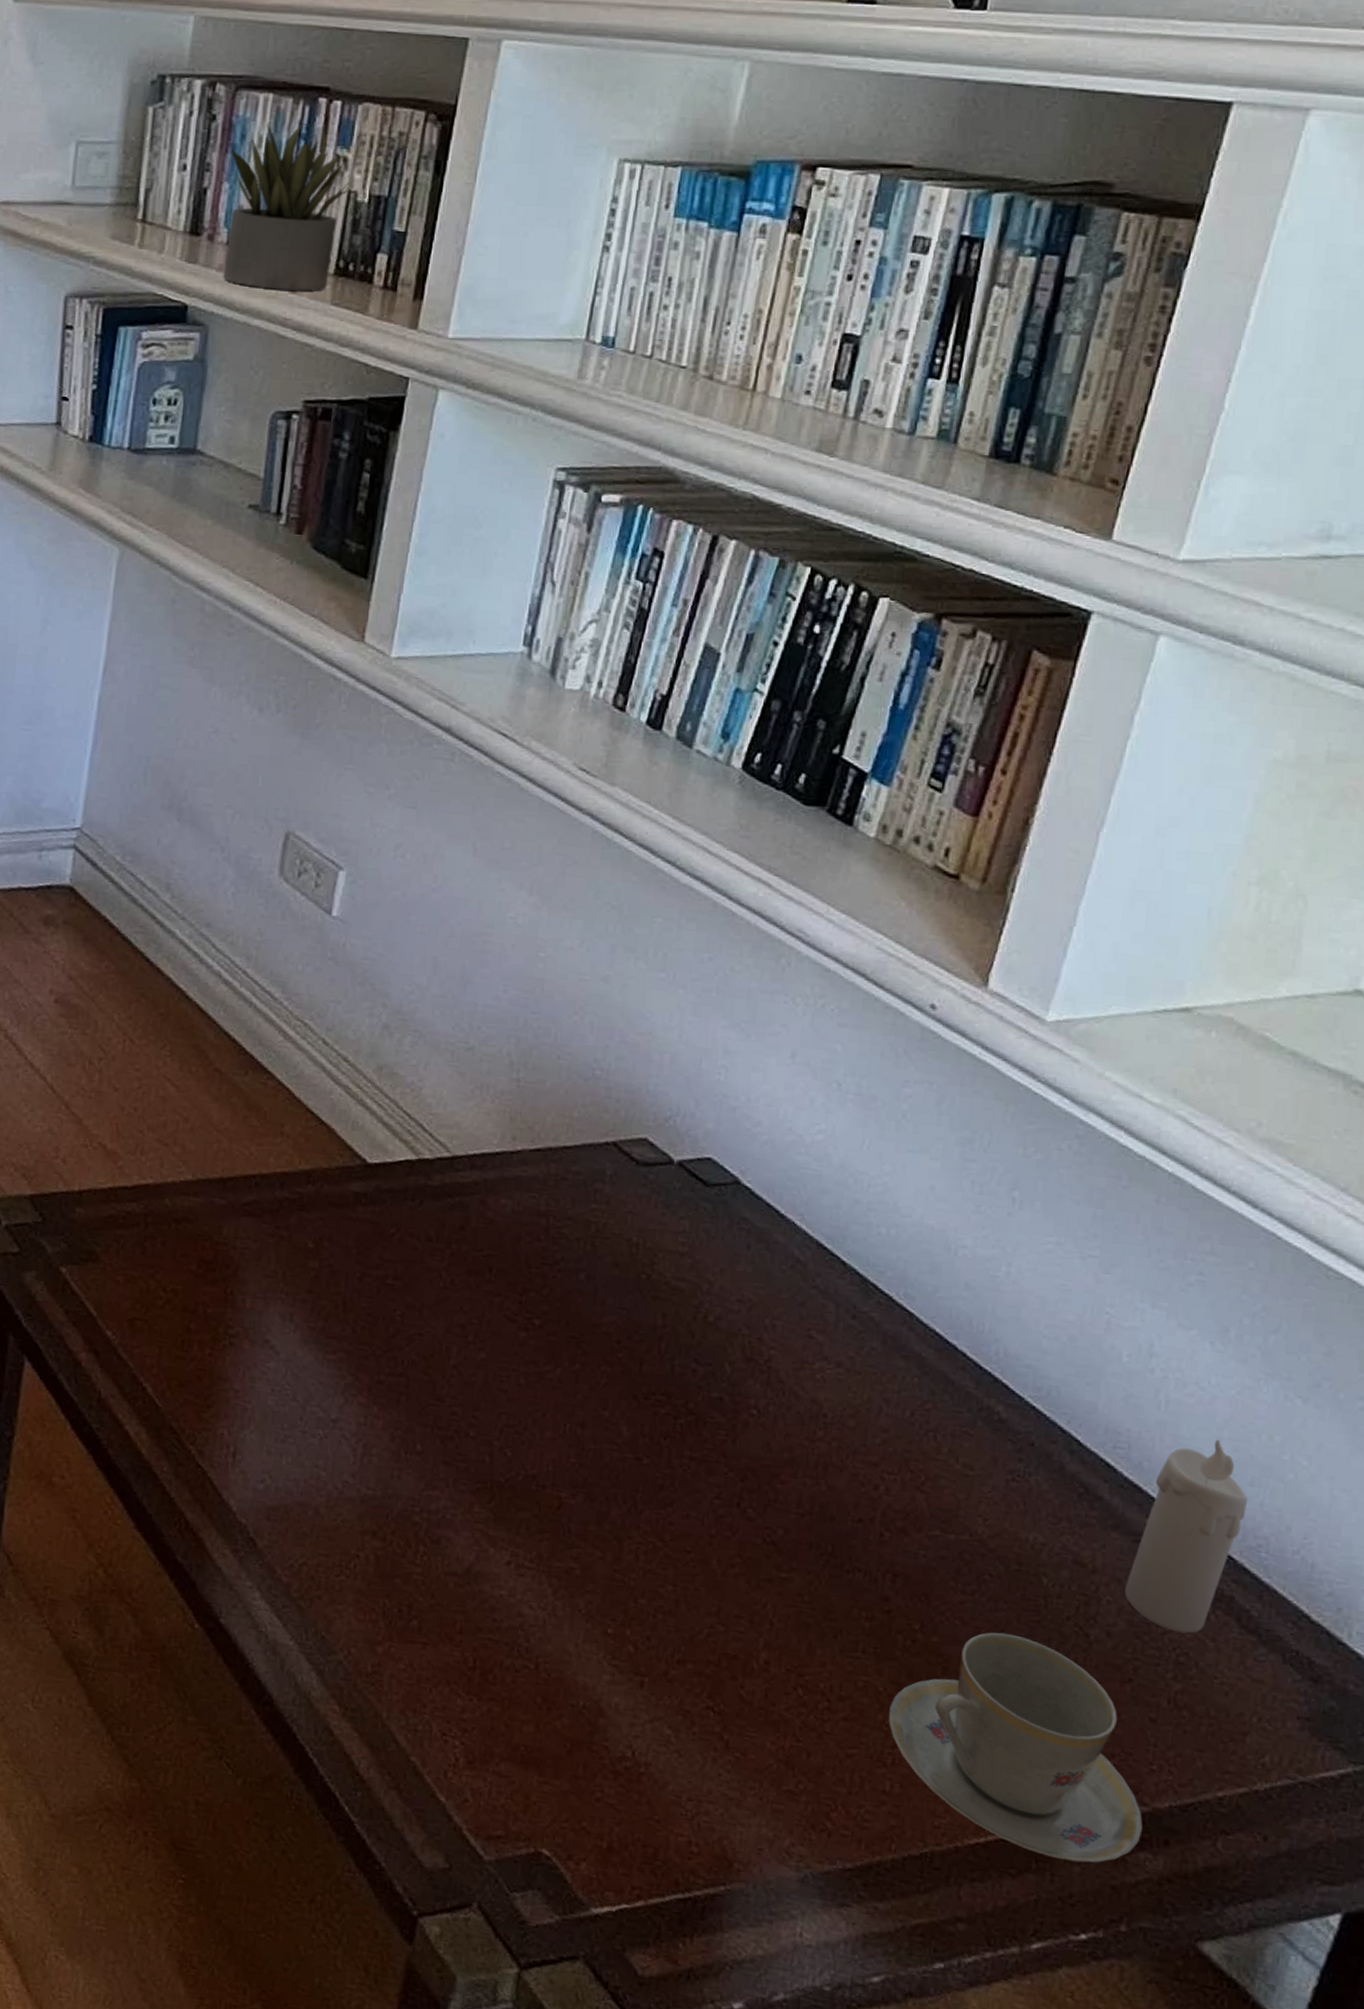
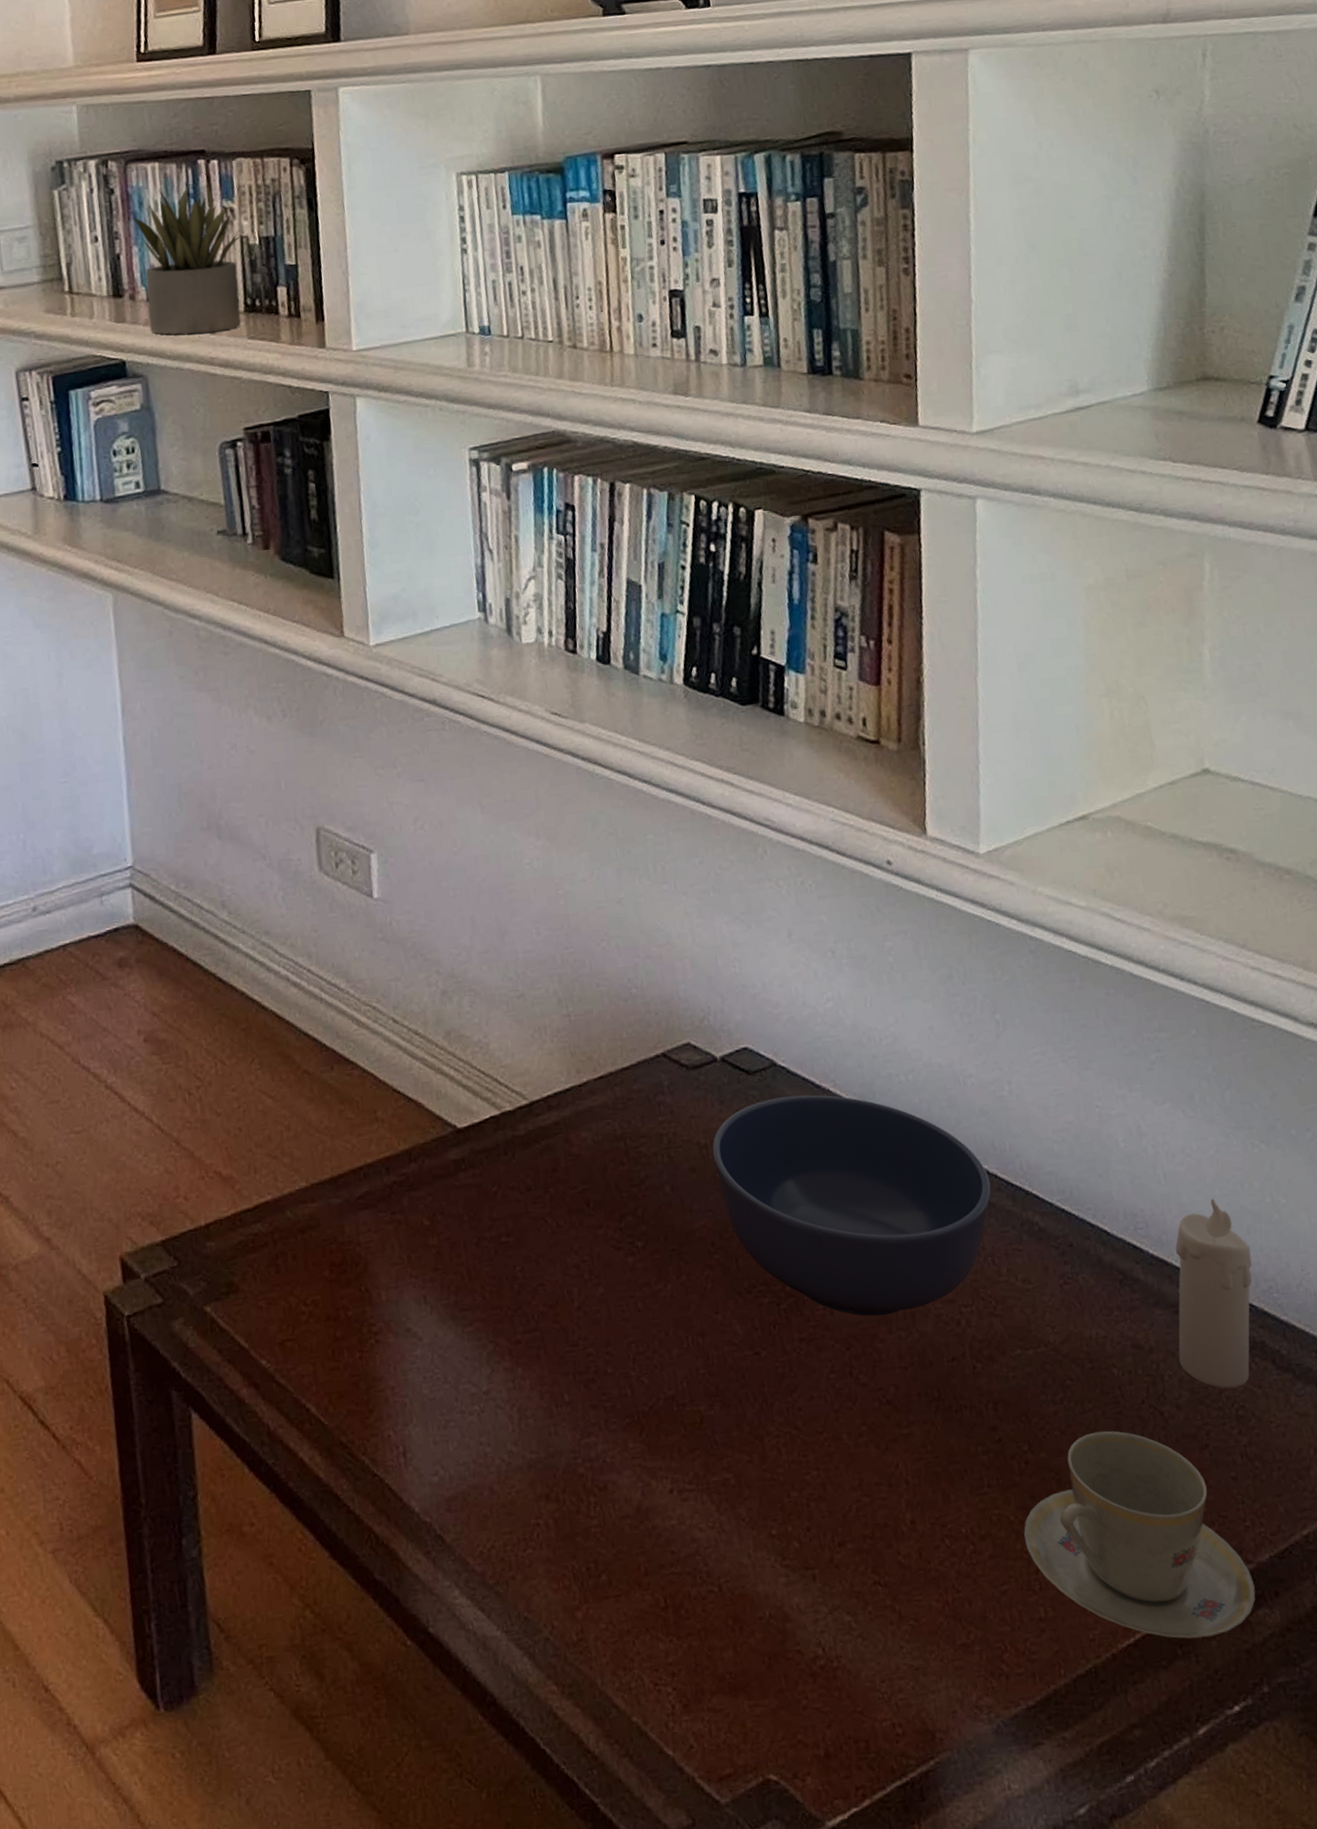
bowl: none [641,1215,956,1462] -> present [712,1094,991,1317]

